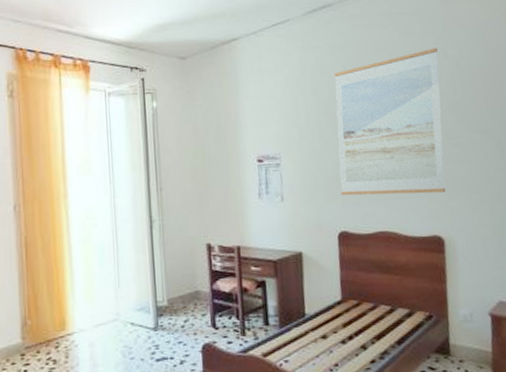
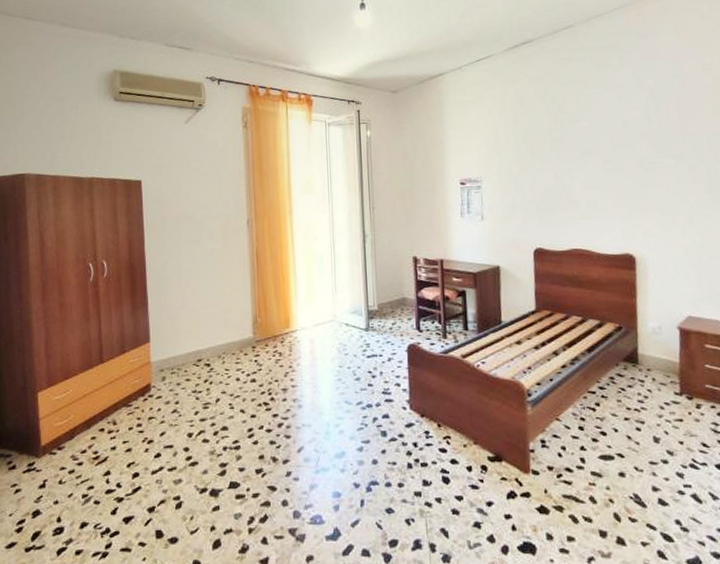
wall art: present [334,47,446,196] -> none [533,79,639,216]

